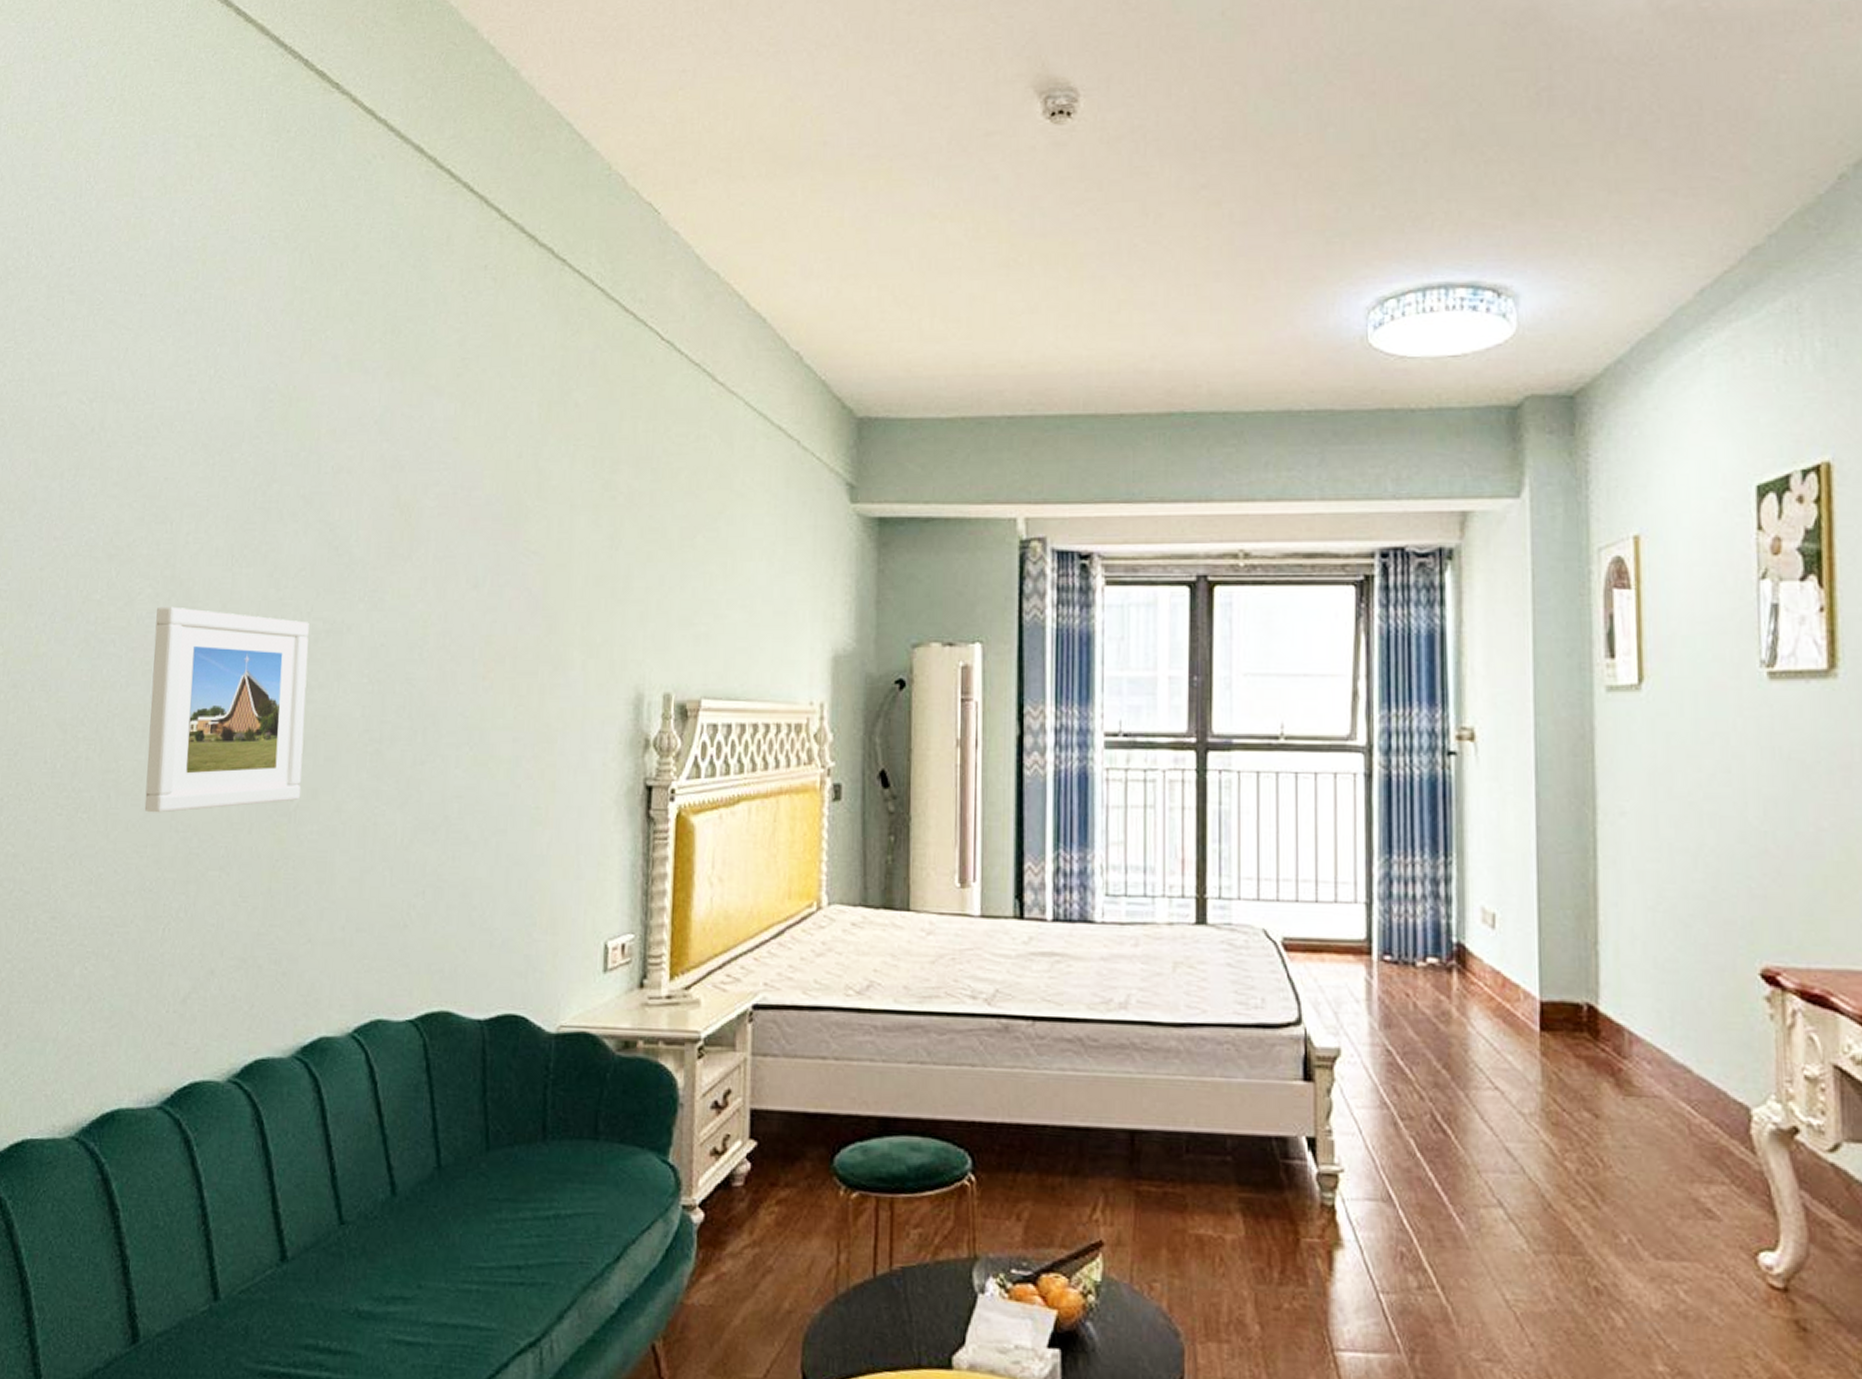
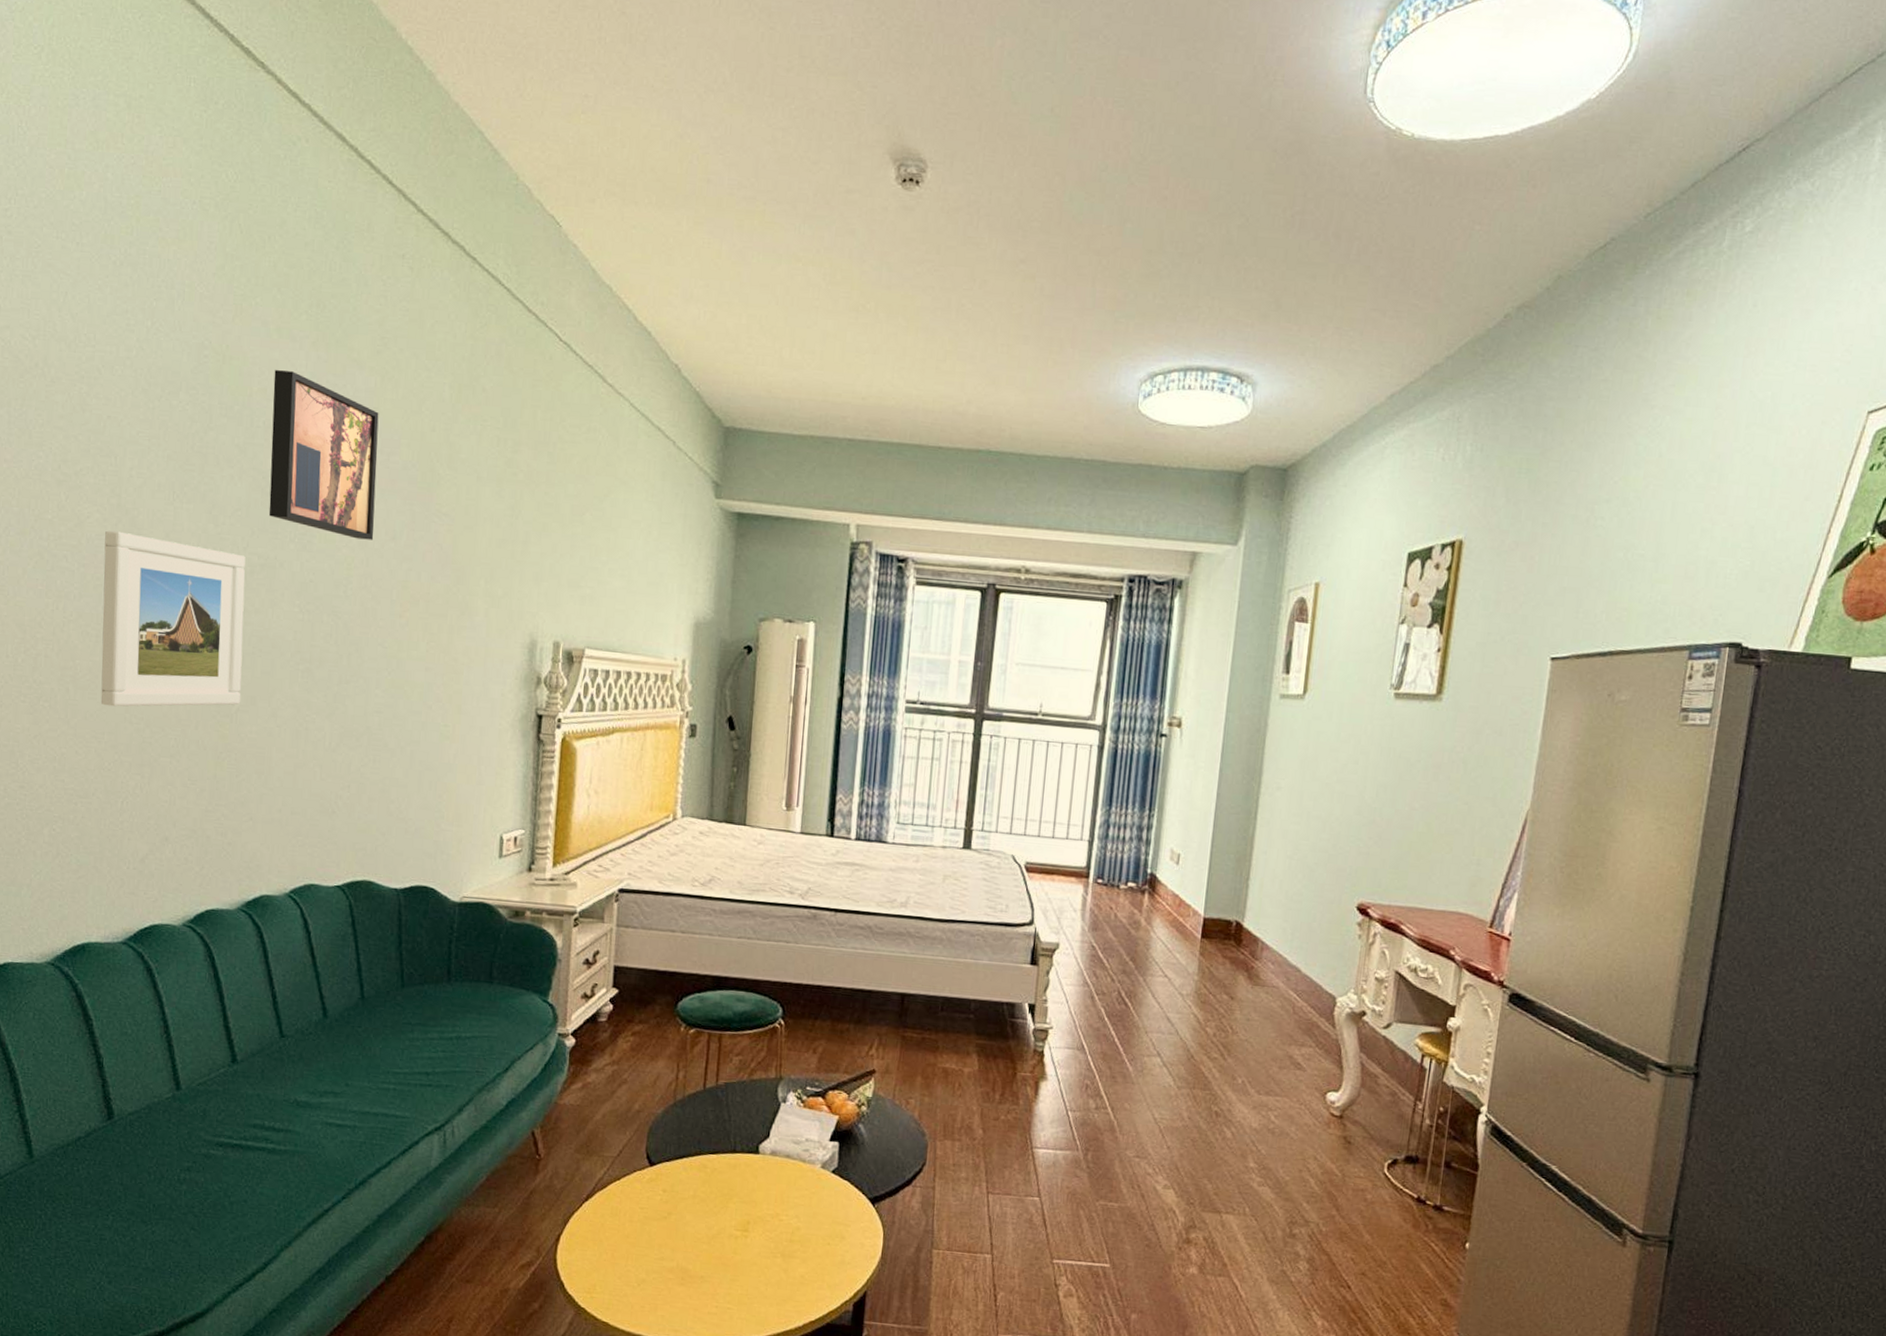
wall art: none [336,407,459,591] -> present [268,370,379,540]

